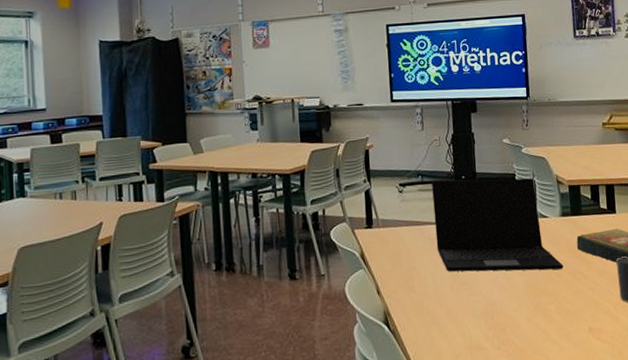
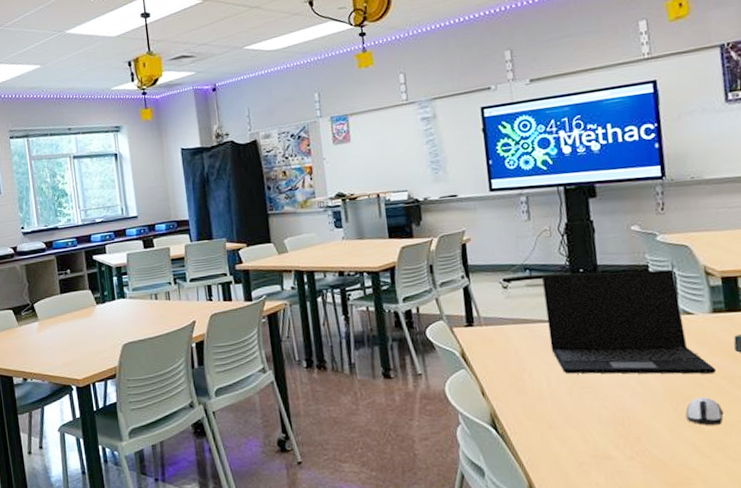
computer mouse: none [540,290,568,316] -> present [685,397,723,426]

